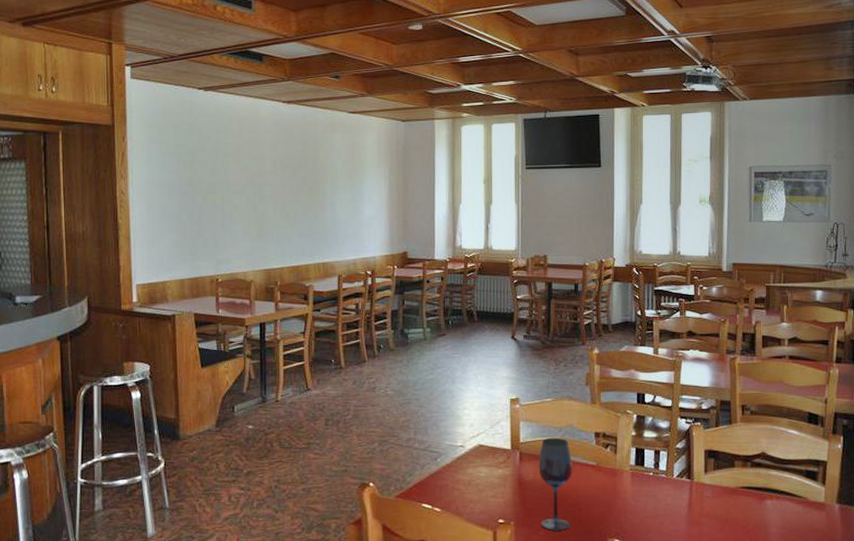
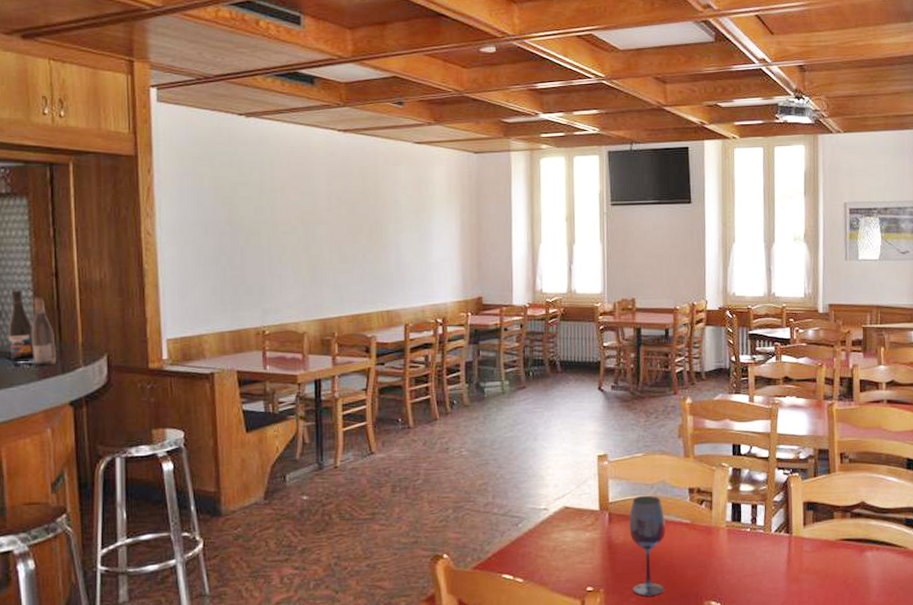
beer bottle: none [9,240,30,301] -> present [9,290,35,362]
wine bottle: none [27,246,48,305] -> present [31,297,57,366]

